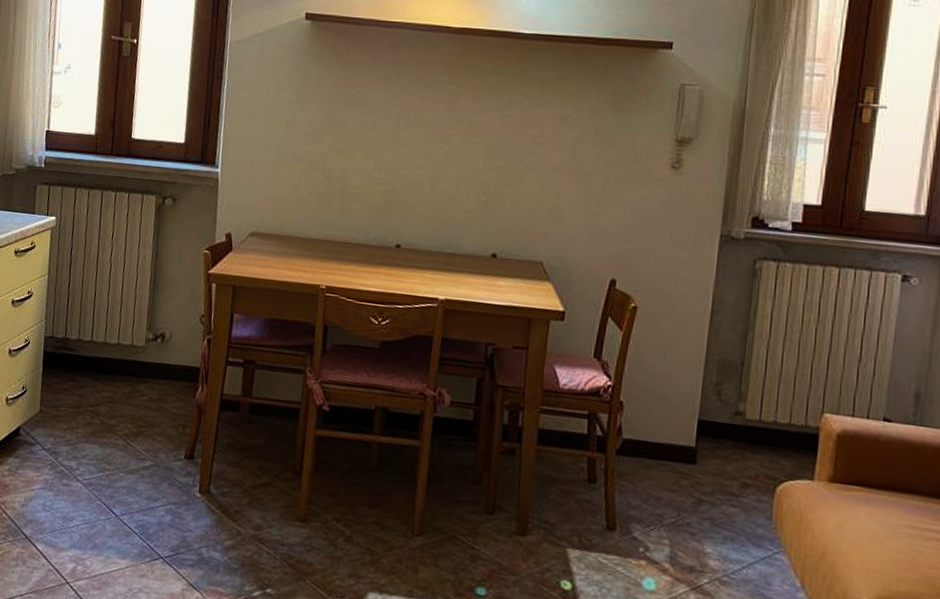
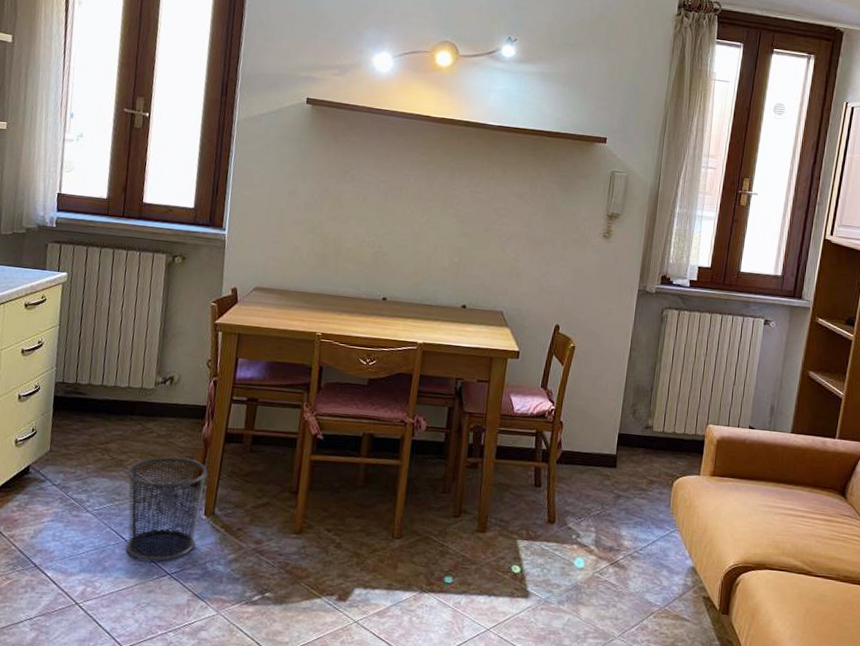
waste bin: none [116,423,202,542] -> present [125,456,208,561]

